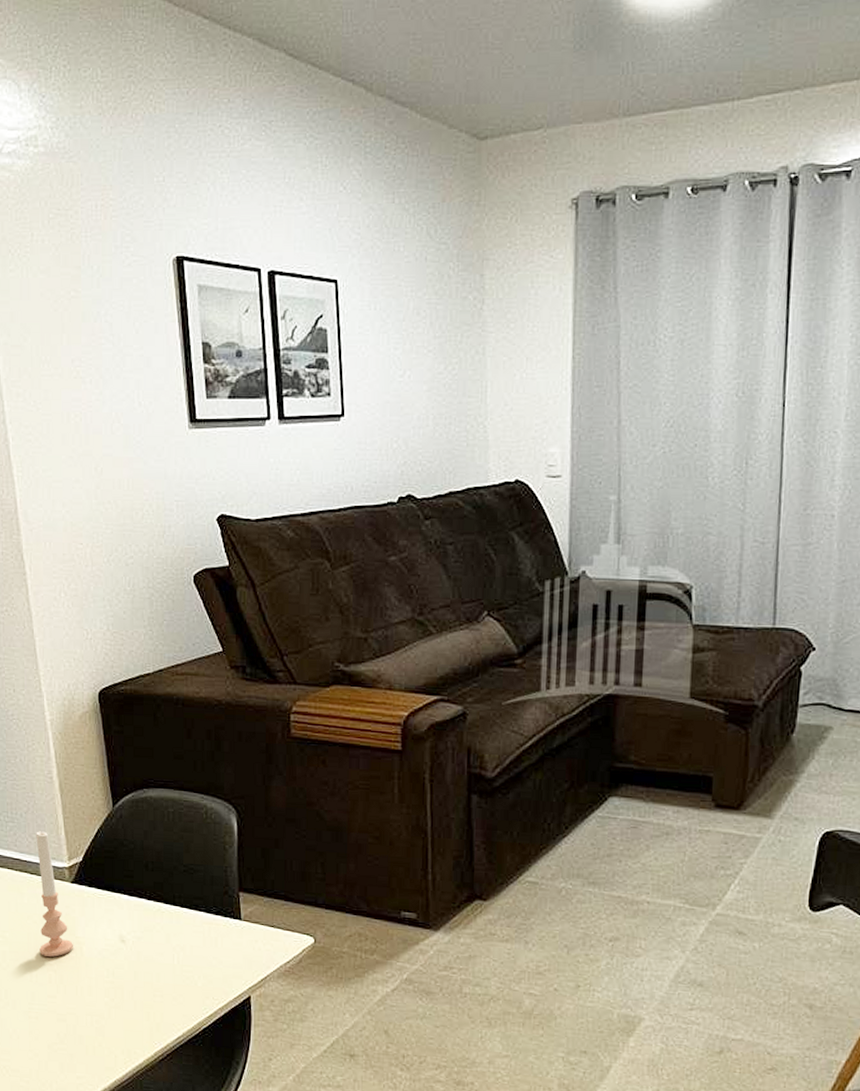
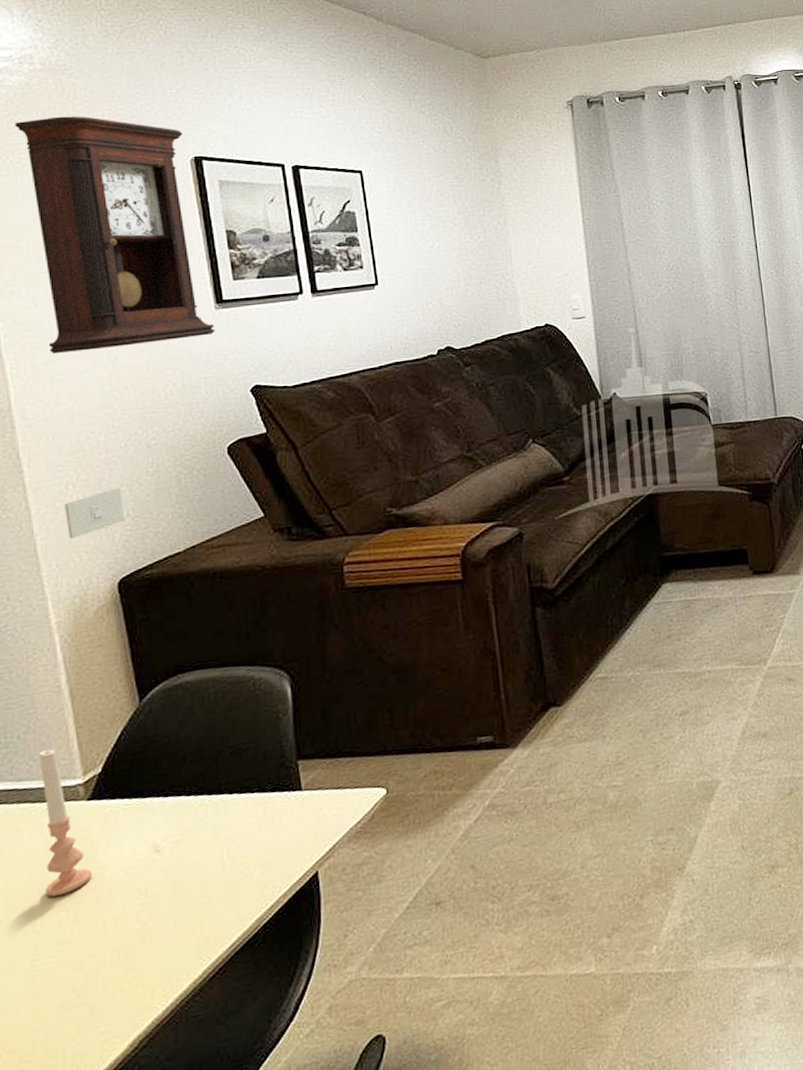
pendulum clock: none [21,206,188,461] -> present [14,116,215,355]
light switch: none [57,601,106,644] -> present [63,487,125,539]

